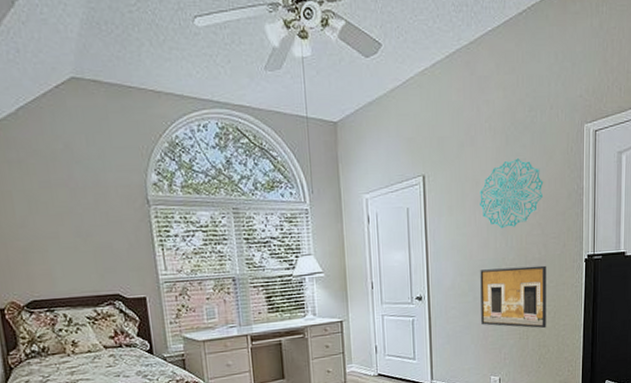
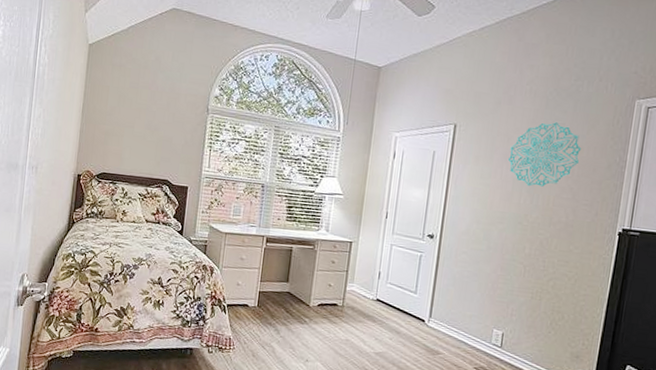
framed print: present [480,265,546,329] -> none [491,222,573,294]

